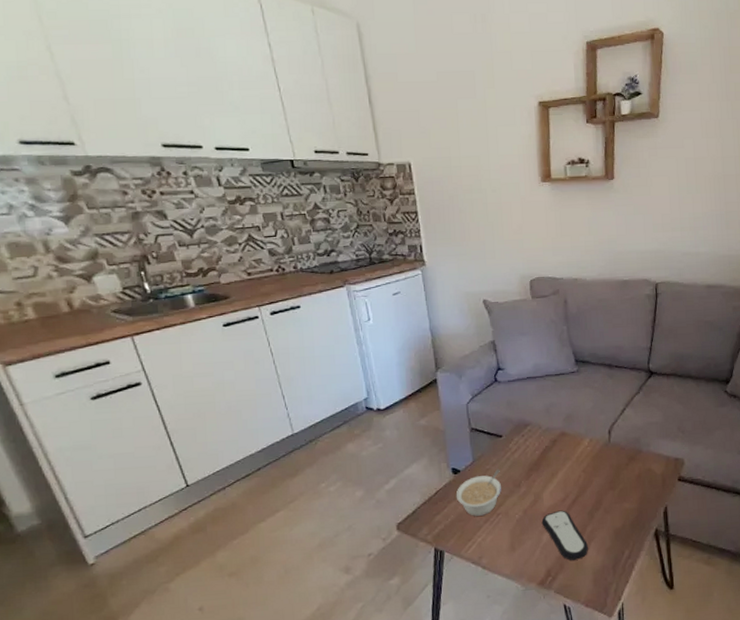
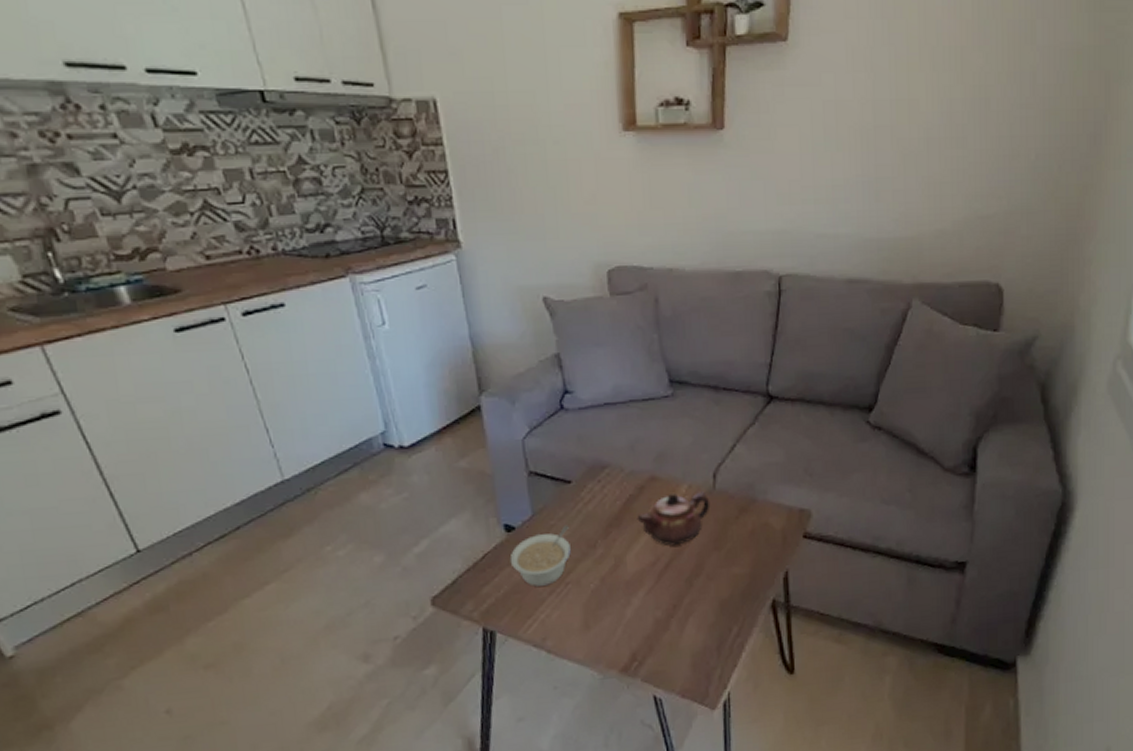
remote control: present [541,510,589,560] -> none [624,577,687,641]
teapot: none [551,444,607,486] -> present [637,491,711,546]

